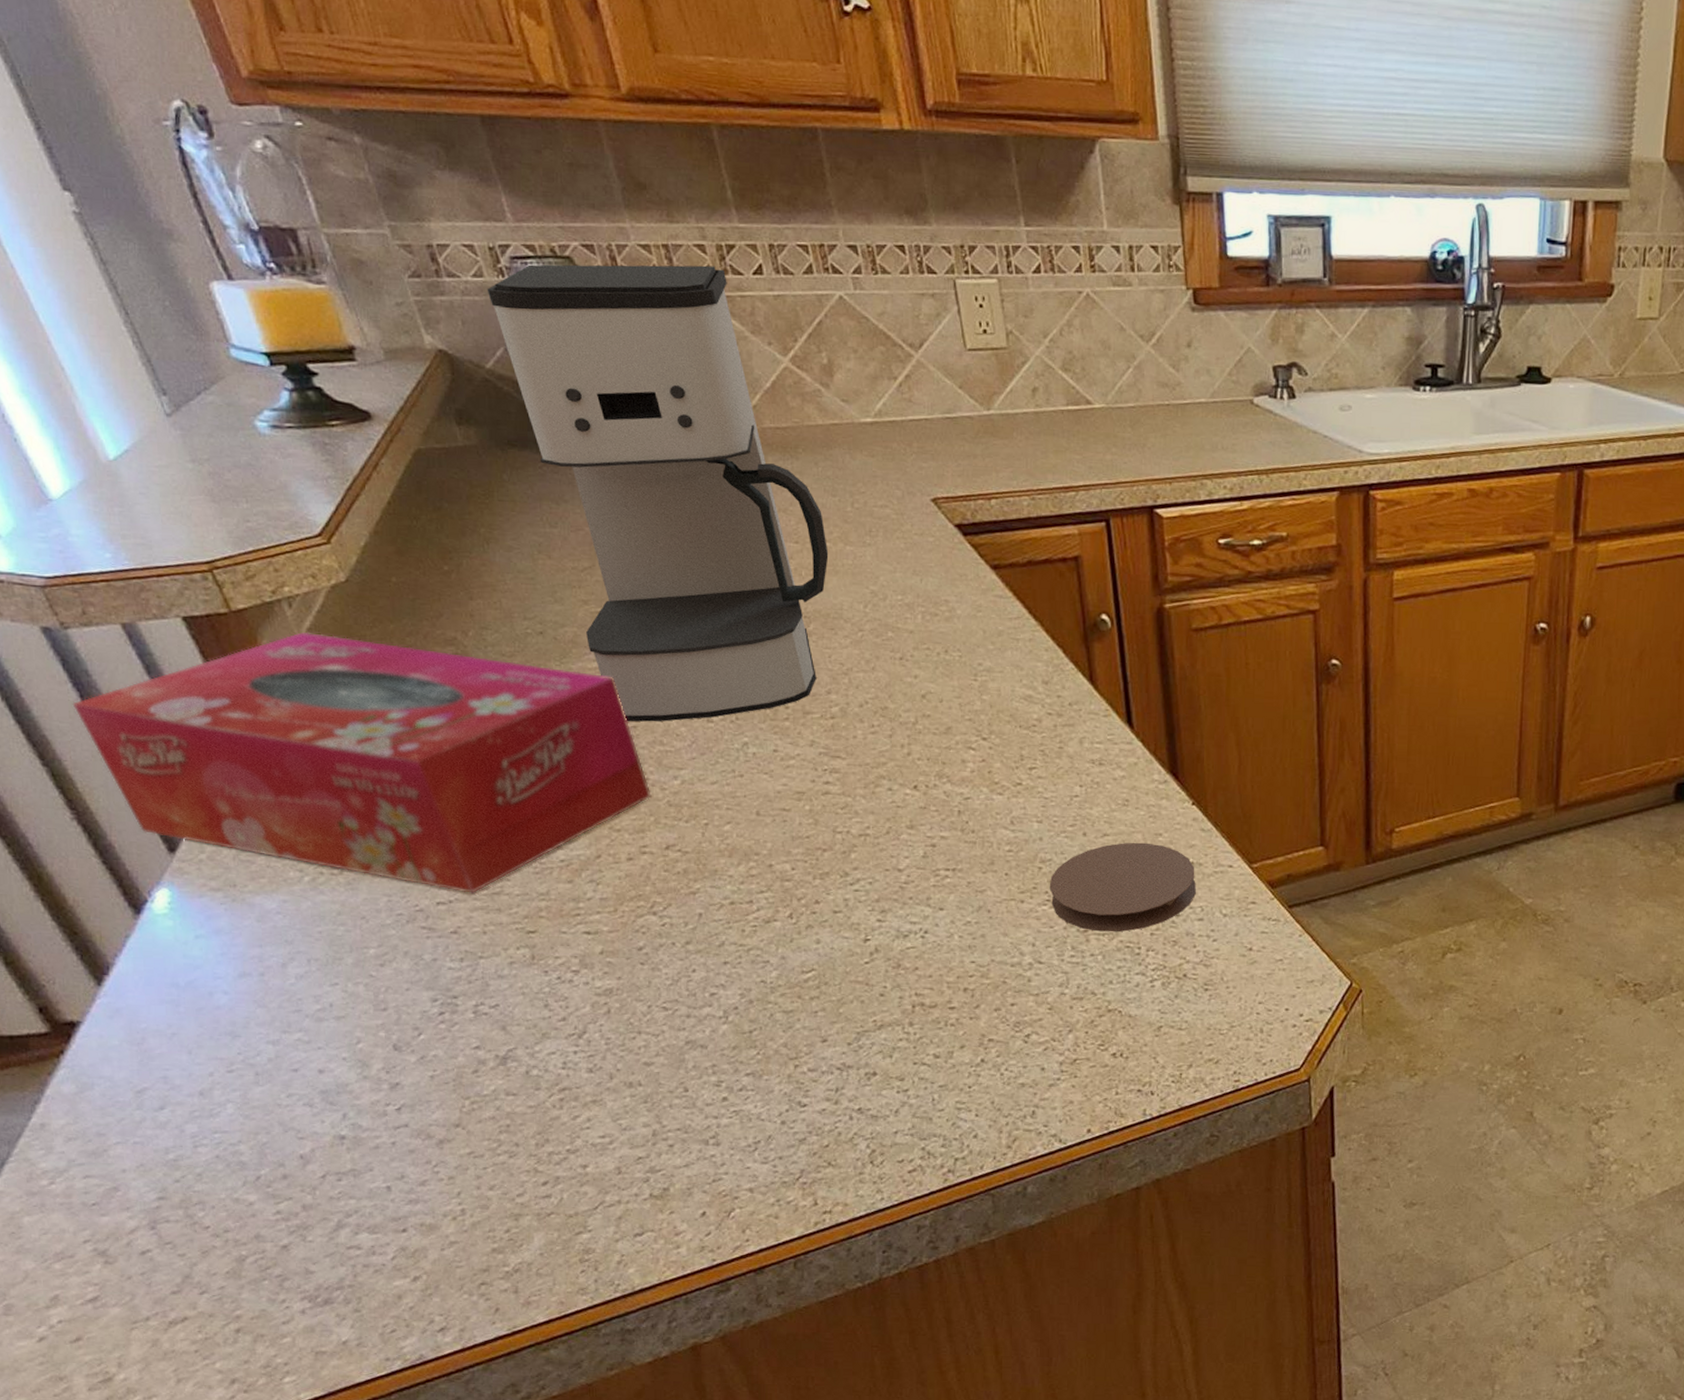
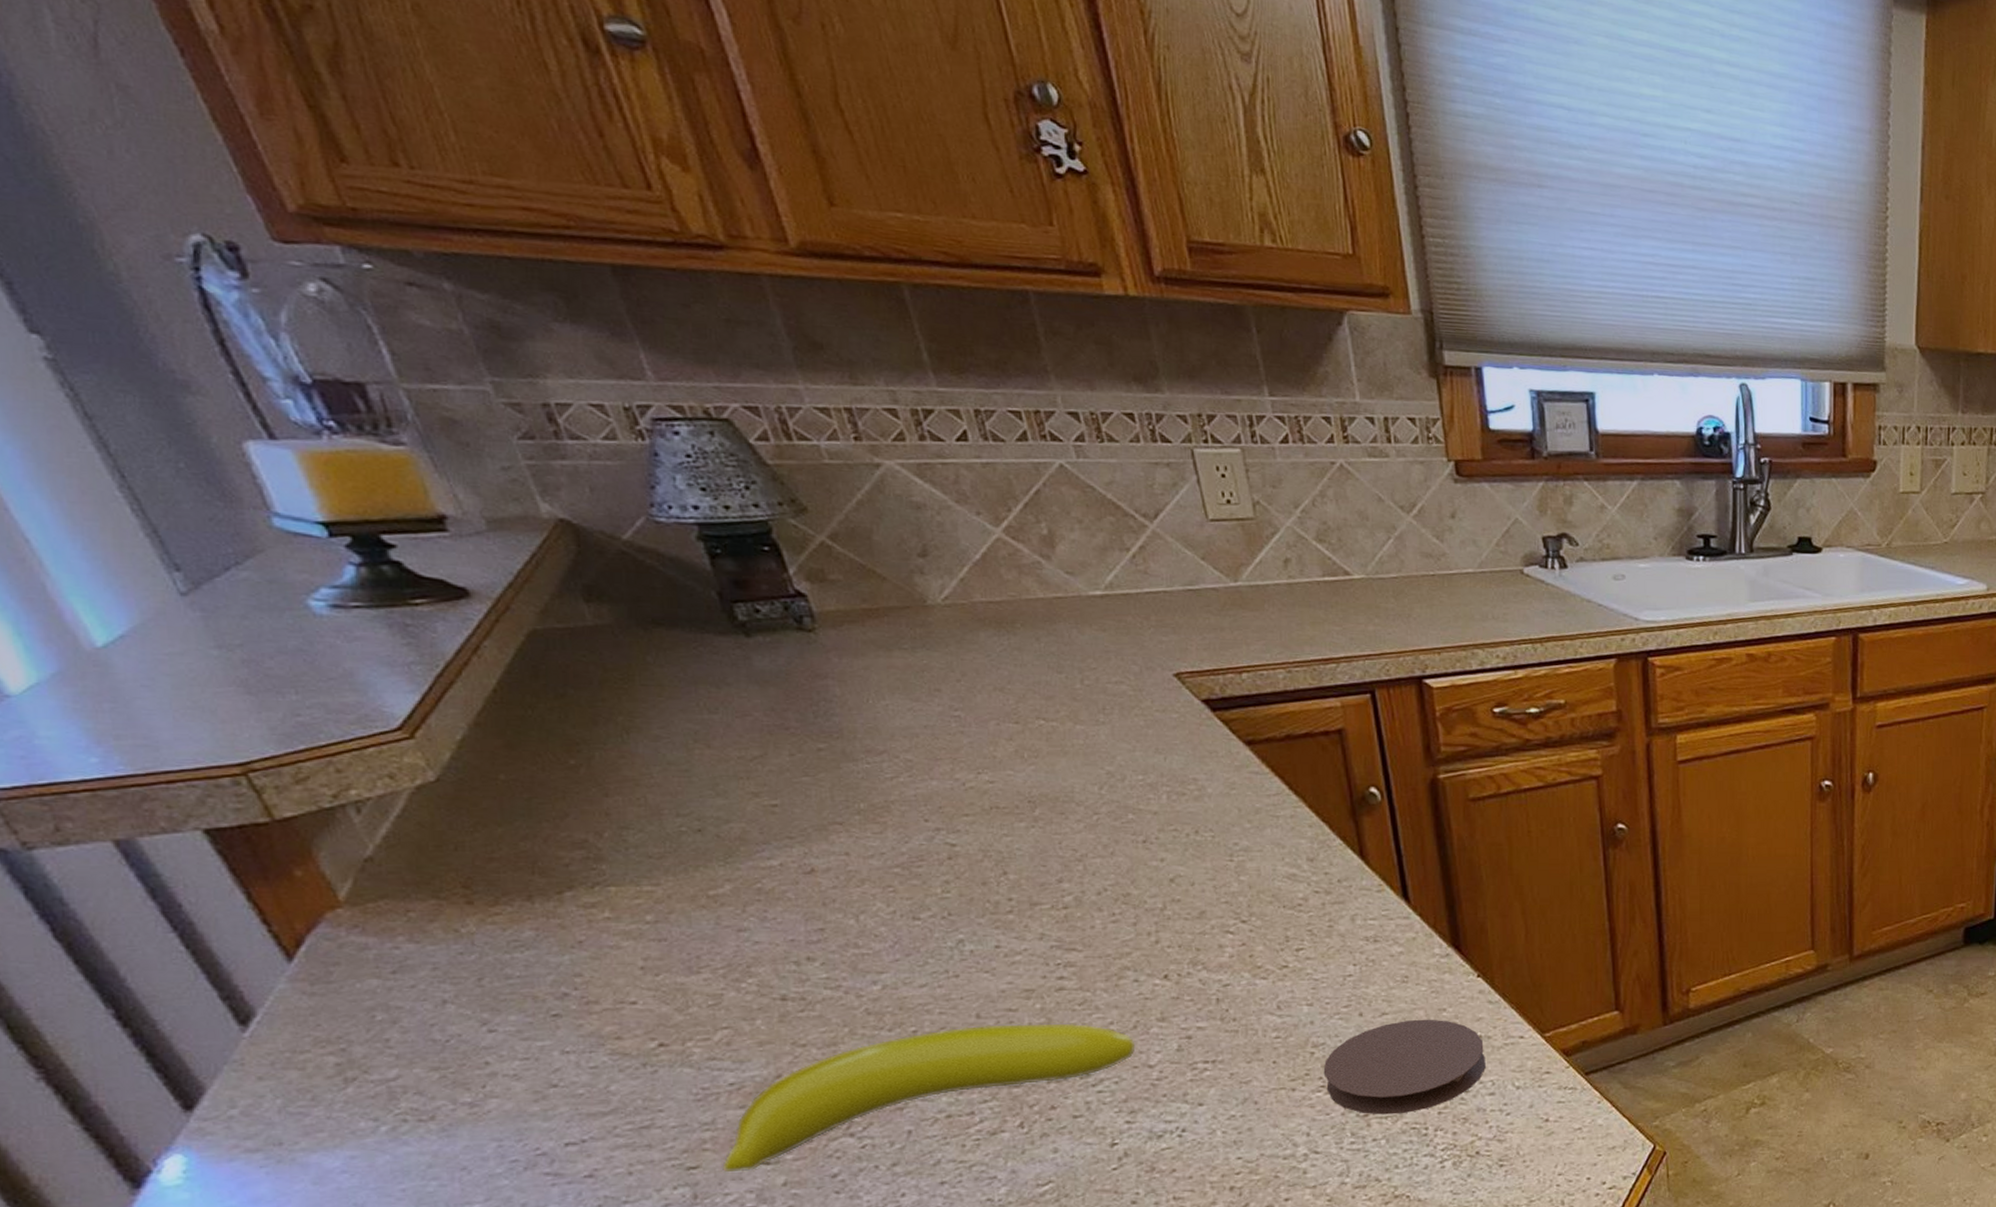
tissue box: present [72,631,651,893] -> none [39,840,845,1130]
coffee maker: present [487,264,829,722] -> none [622,427,1056,925]
banana: none [554,822,888,939] -> present [722,1023,1136,1172]

